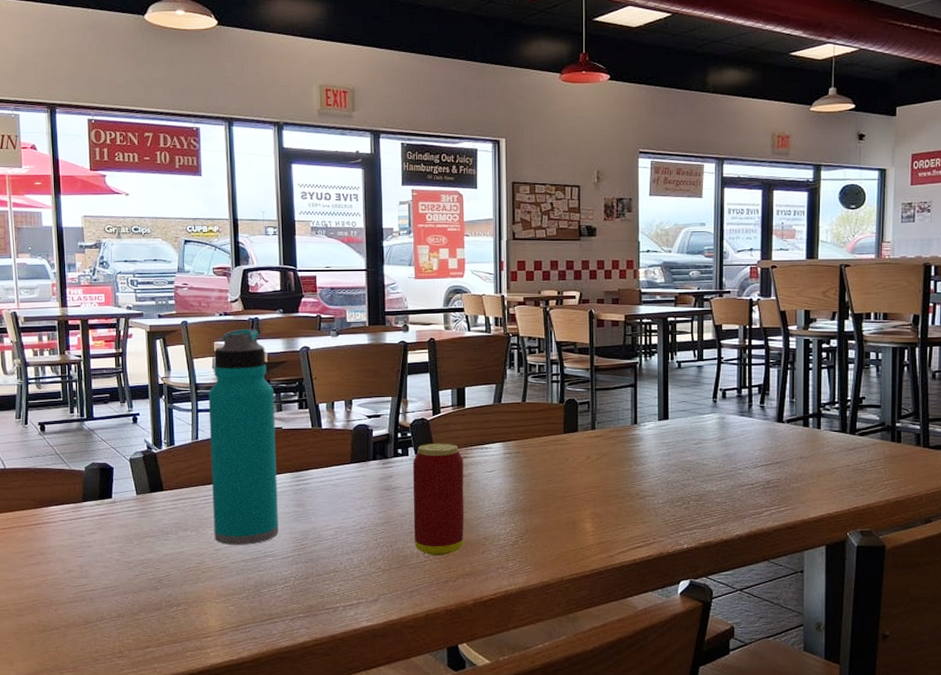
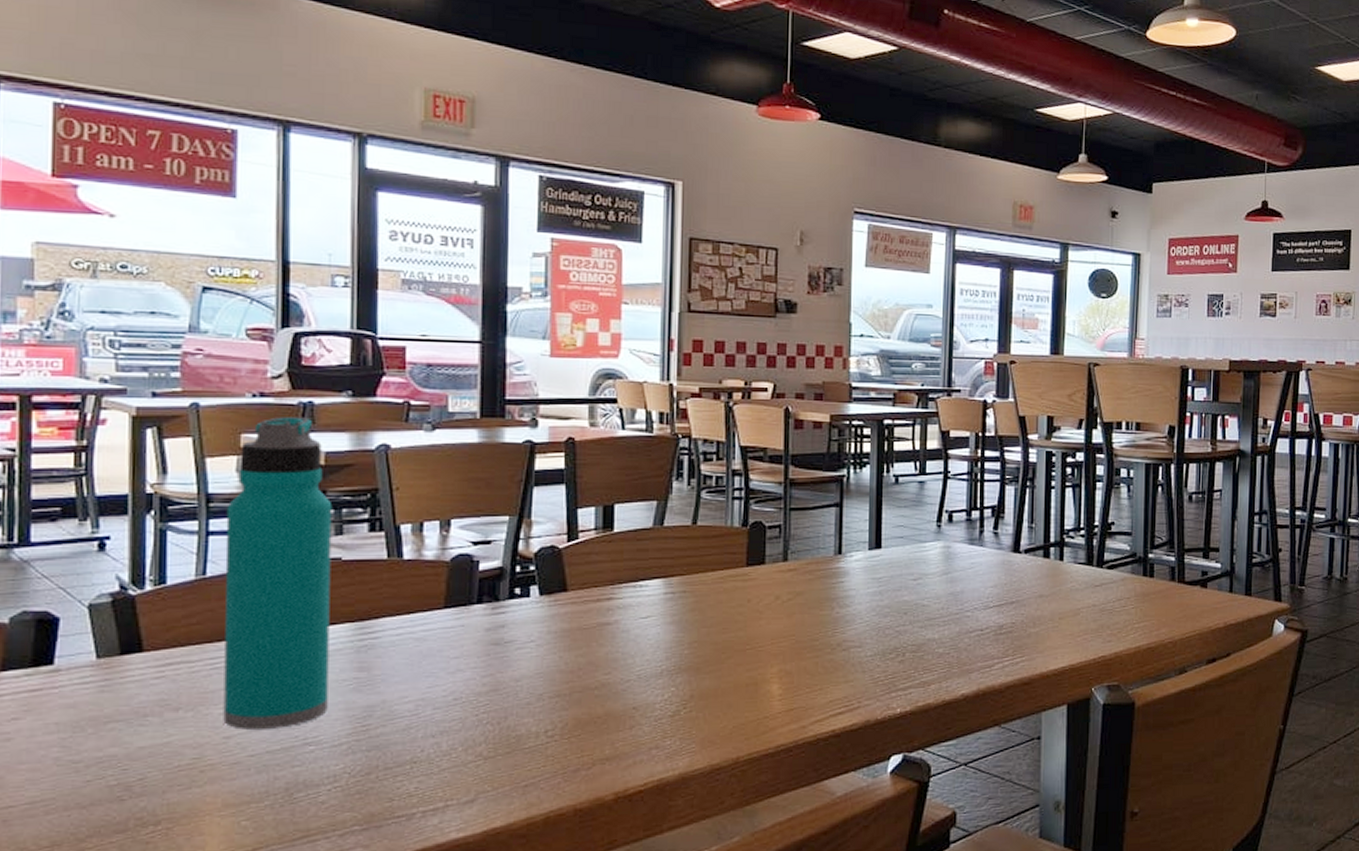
beverage can: present [413,442,465,556] -> none [532,578,608,735]

